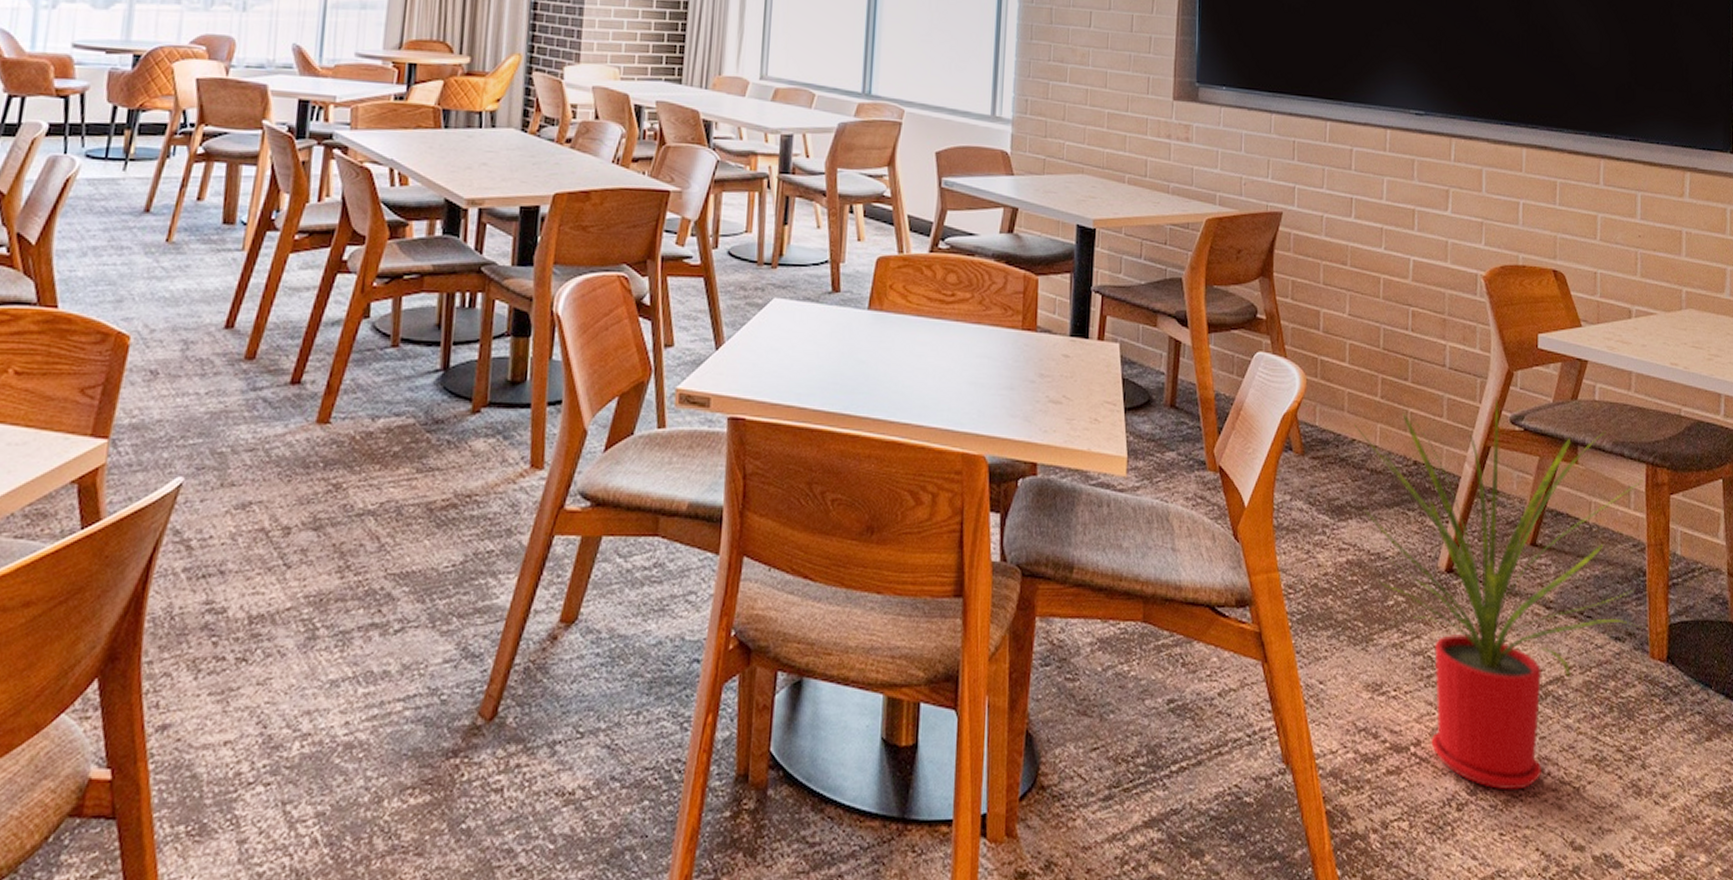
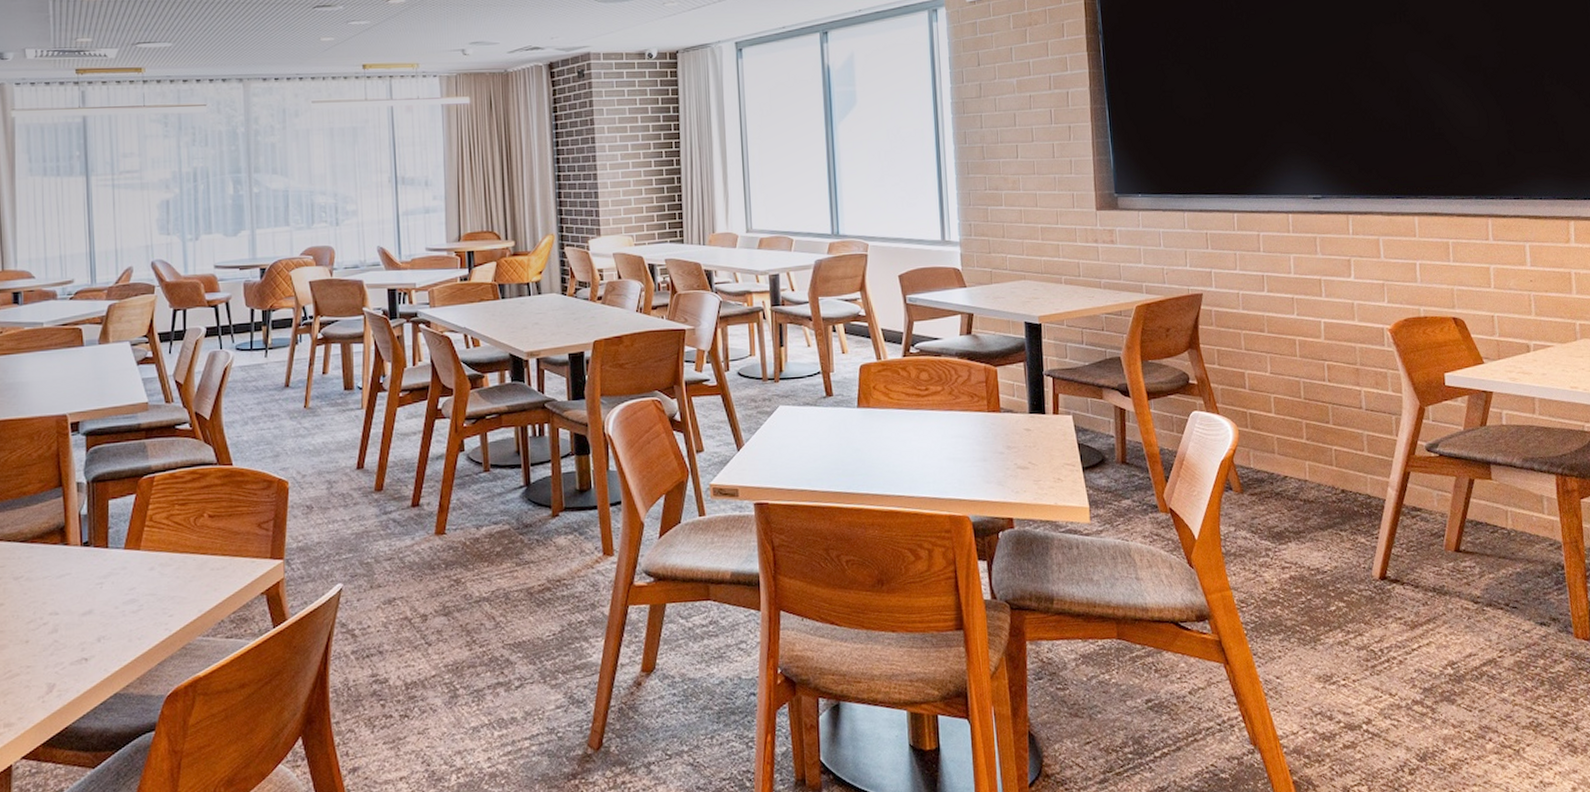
house plant: present [1354,396,1646,791] -> none [1285,429,1568,756]

